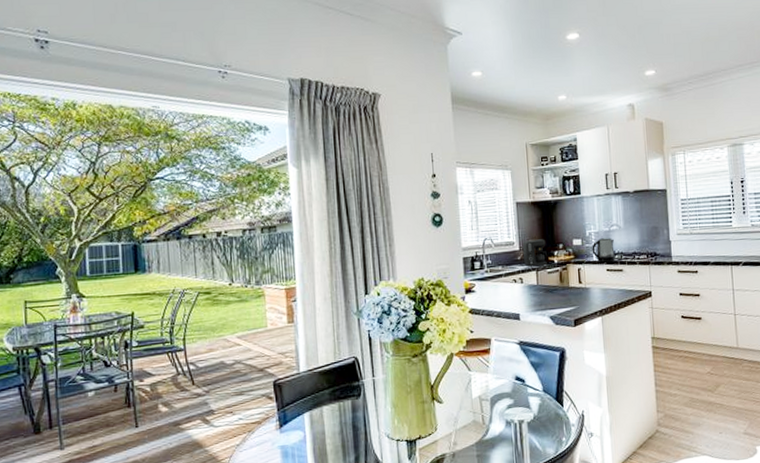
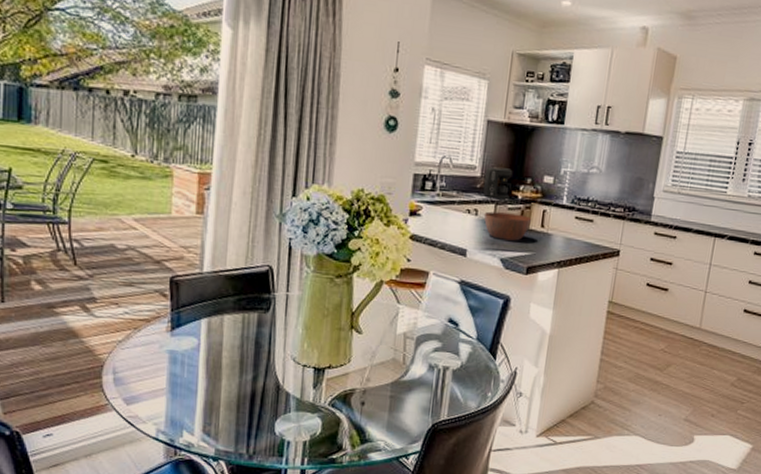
bowl: none [528,275,570,300] -> present [483,211,532,241]
kettle: present [592,237,615,263] -> none [563,179,591,210]

